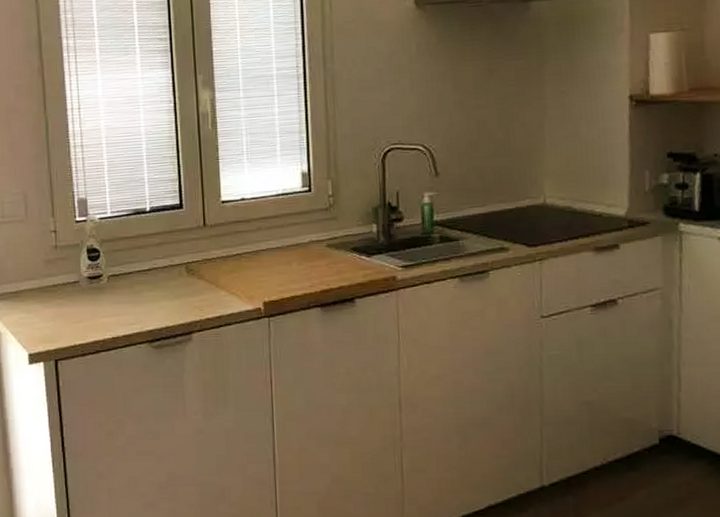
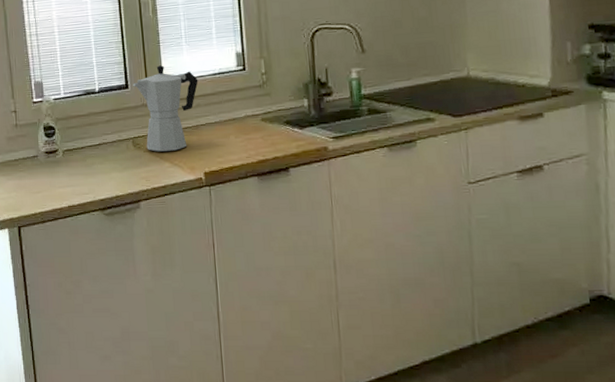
moka pot: none [188,184,260,279] -> present [133,65,198,152]

